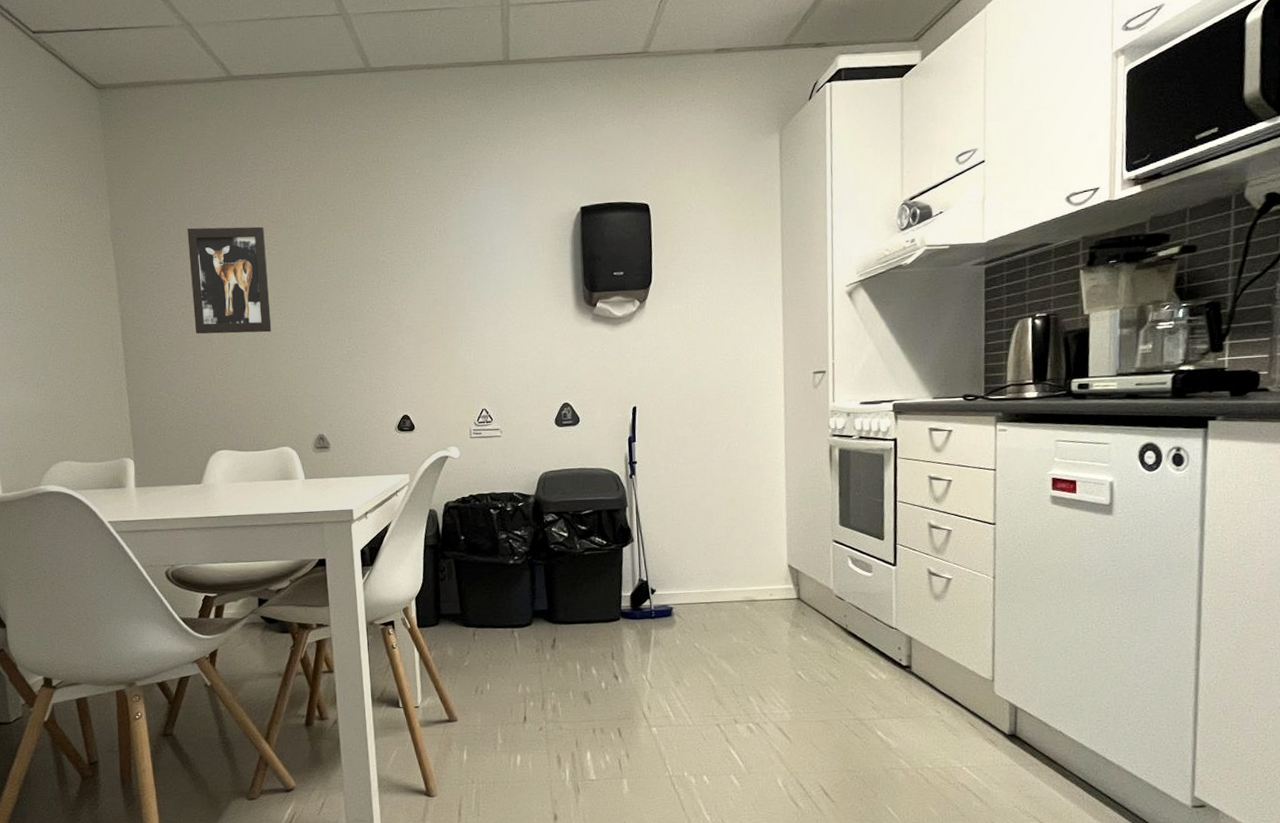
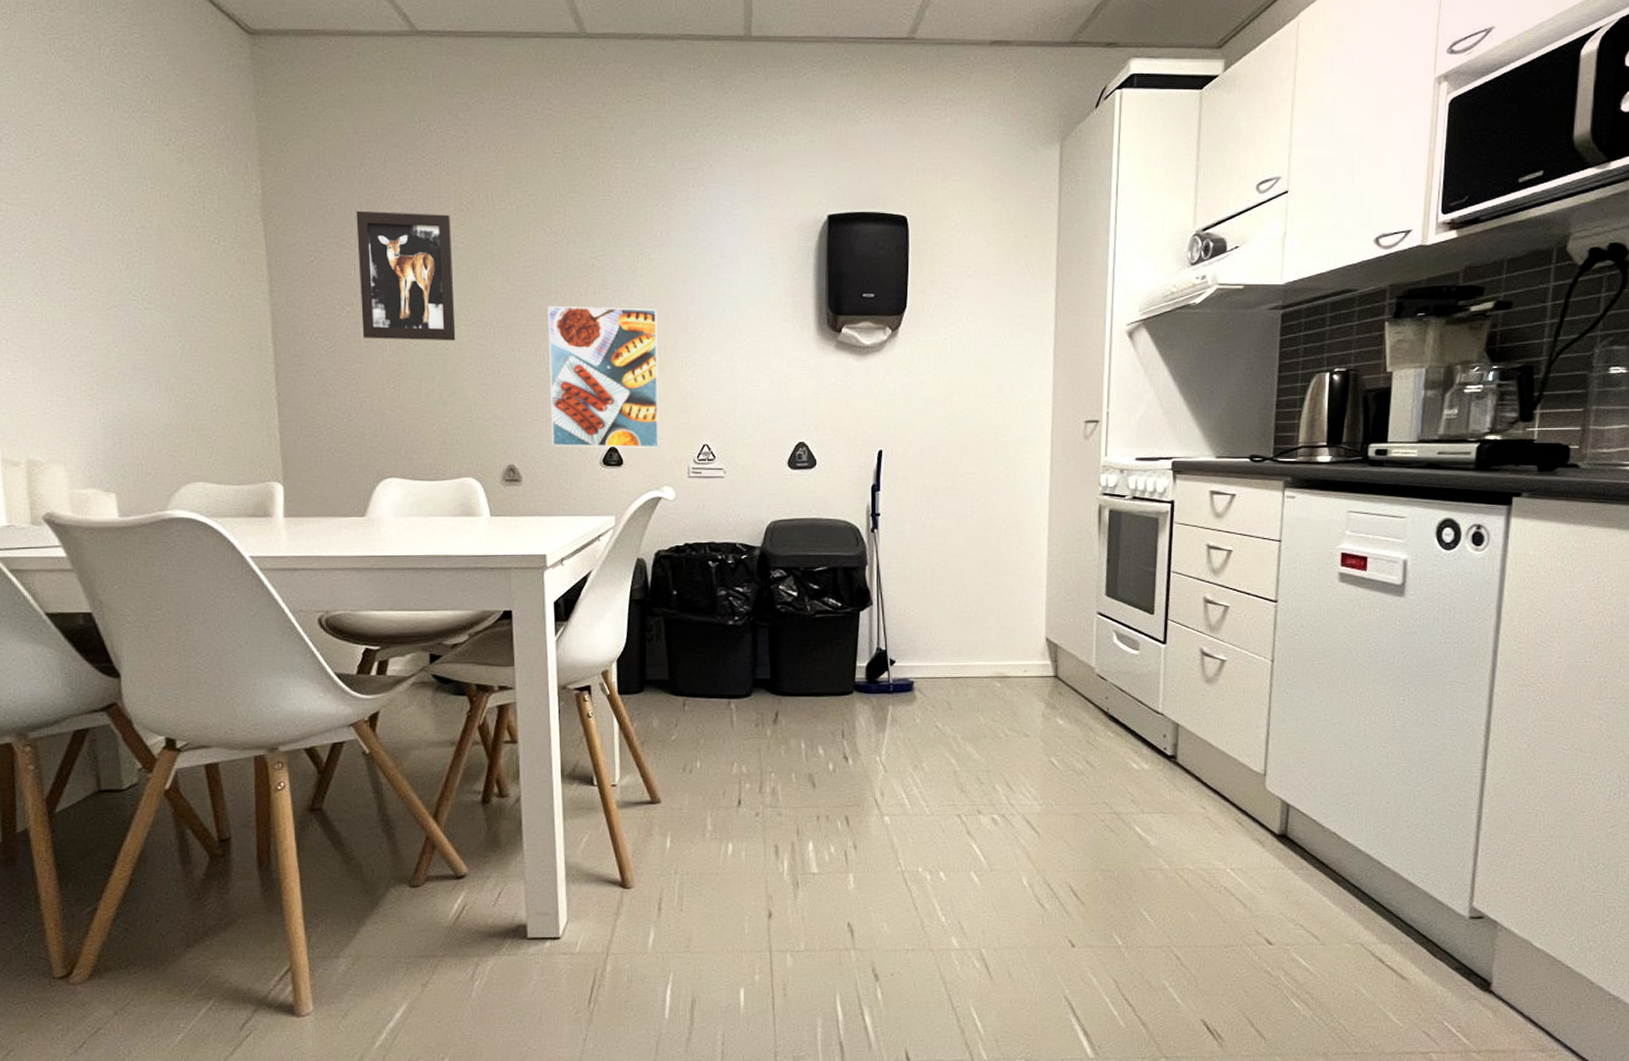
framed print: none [347,295,445,417] -> present [548,305,661,448]

